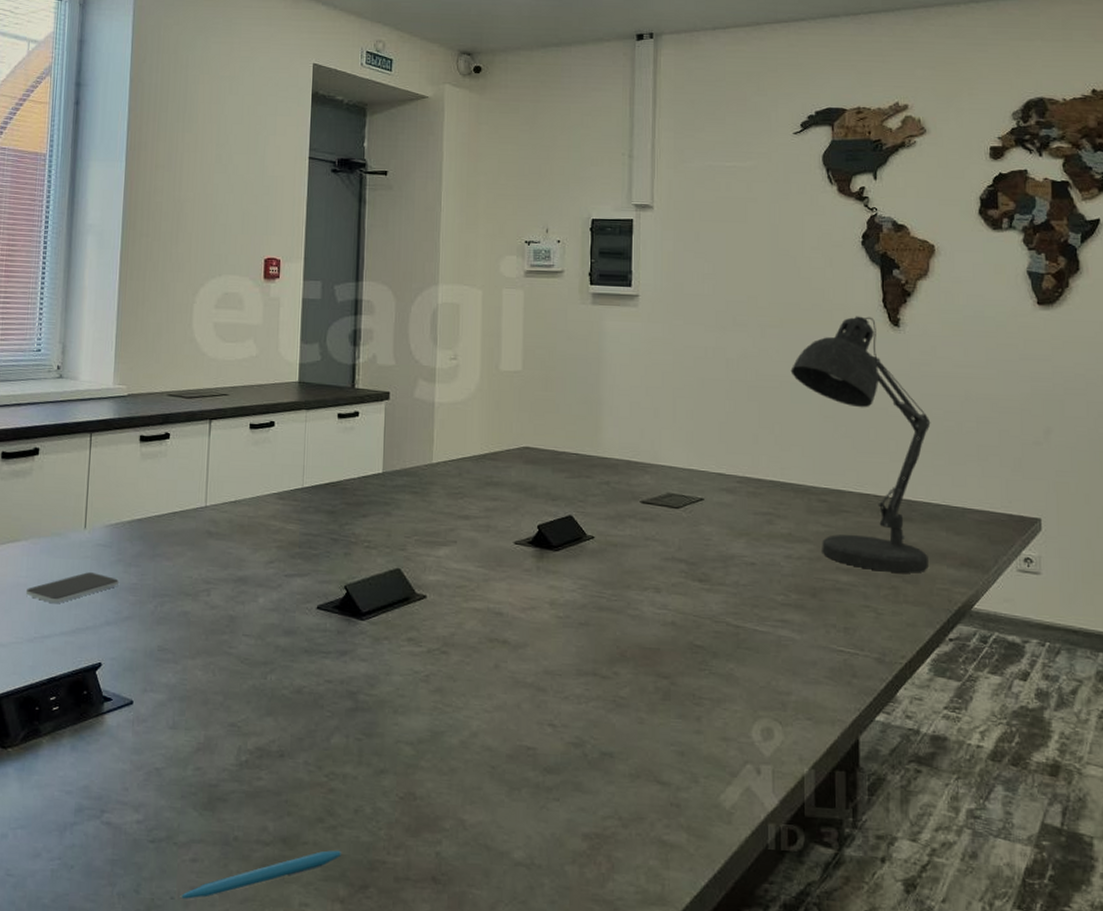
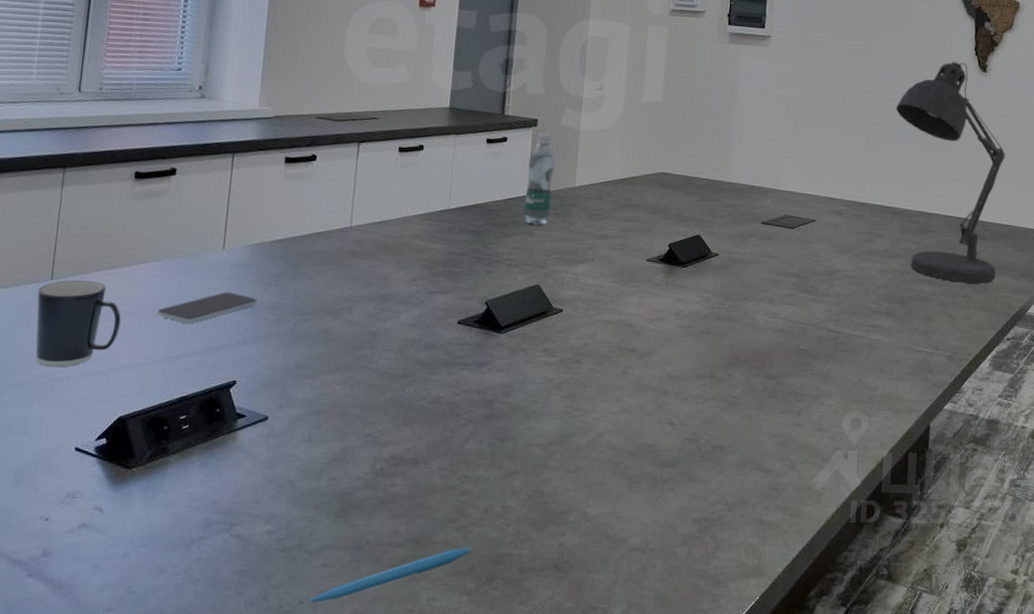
bottle: none [379,406,410,505] -> present [523,132,555,225]

